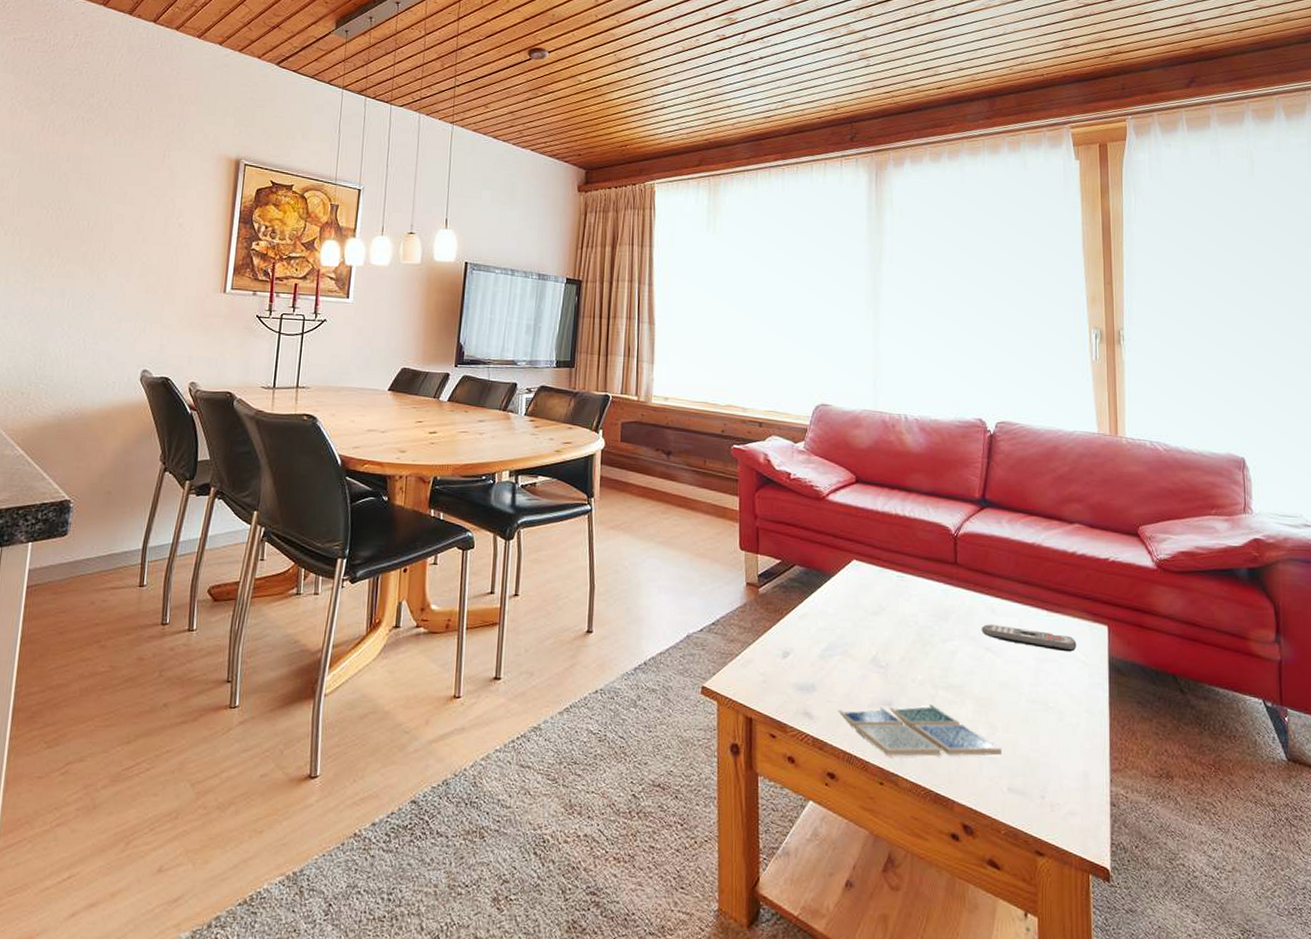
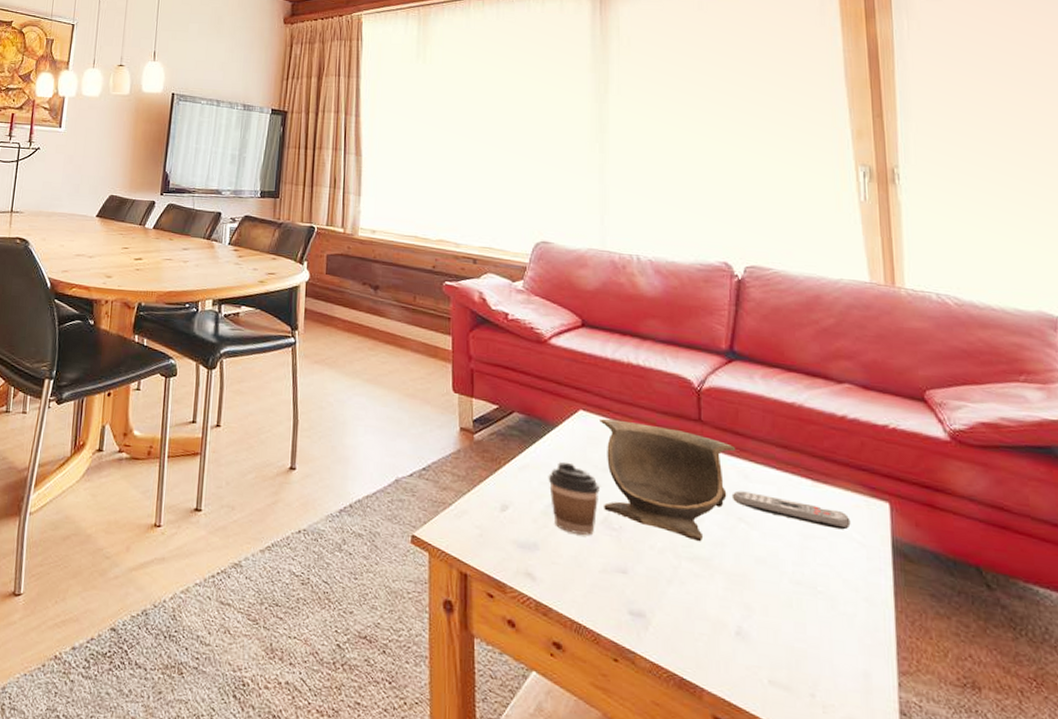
coffee cup: none [824,608,870,674] -> present [548,461,600,536]
drink coaster: present [838,704,1003,757] -> none [564,573,761,642]
decorative bowl: none [870,567,986,672] -> present [600,419,736,542]

